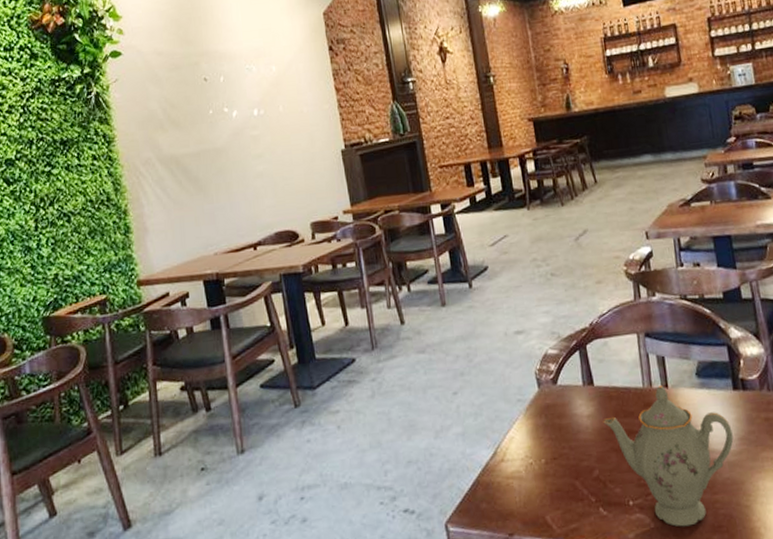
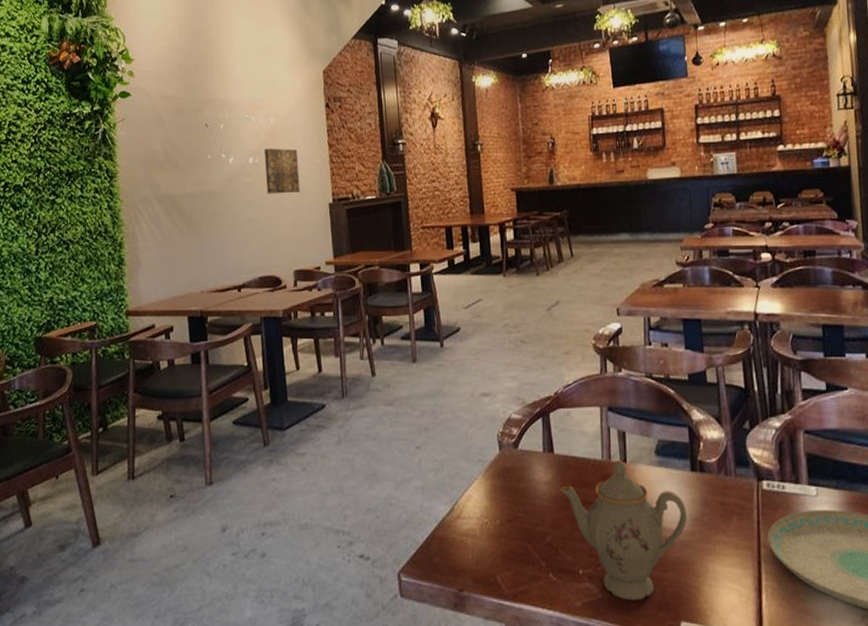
wall art: none [269,97,310,146] -> present [264,148,300,194]

